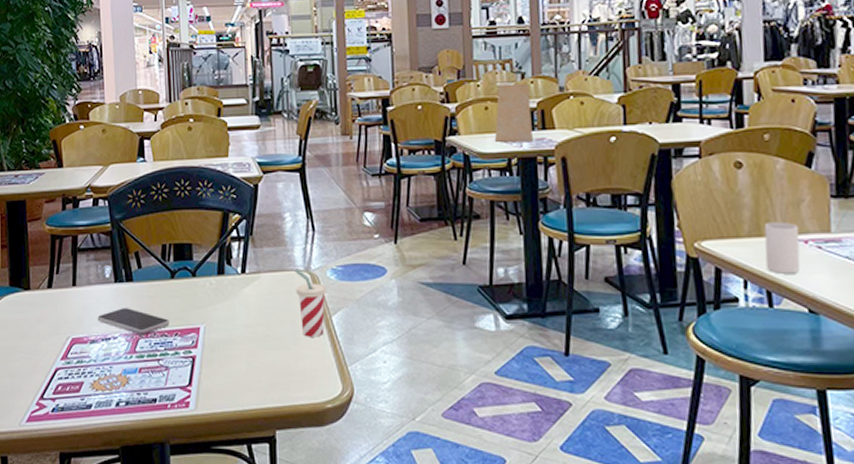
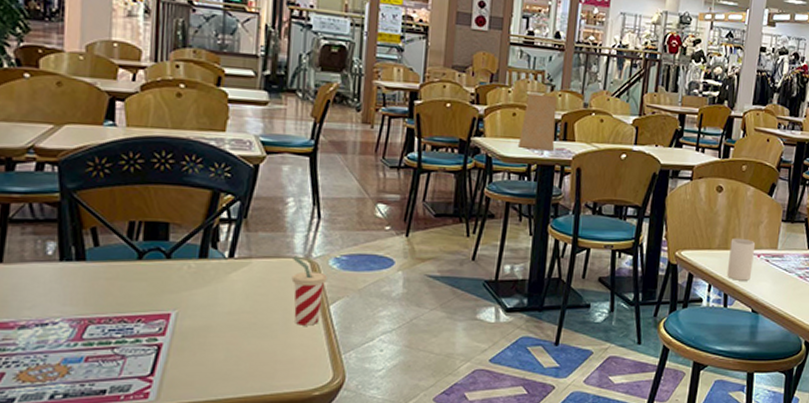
mobile phone: present [97,308,170,335] -> none [31,290,132,321]

